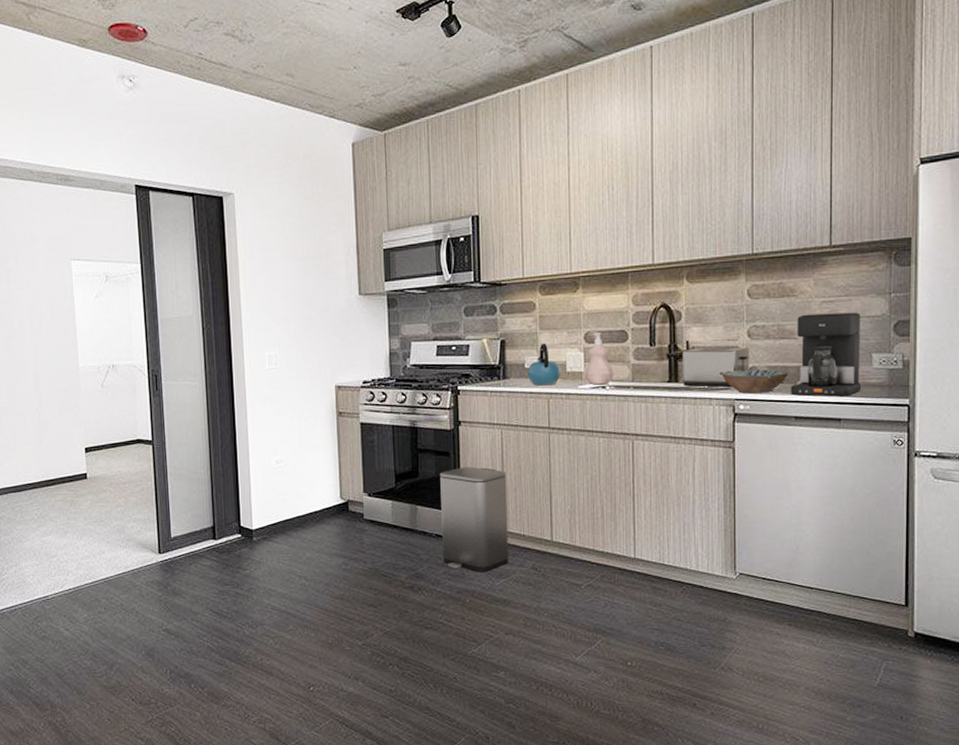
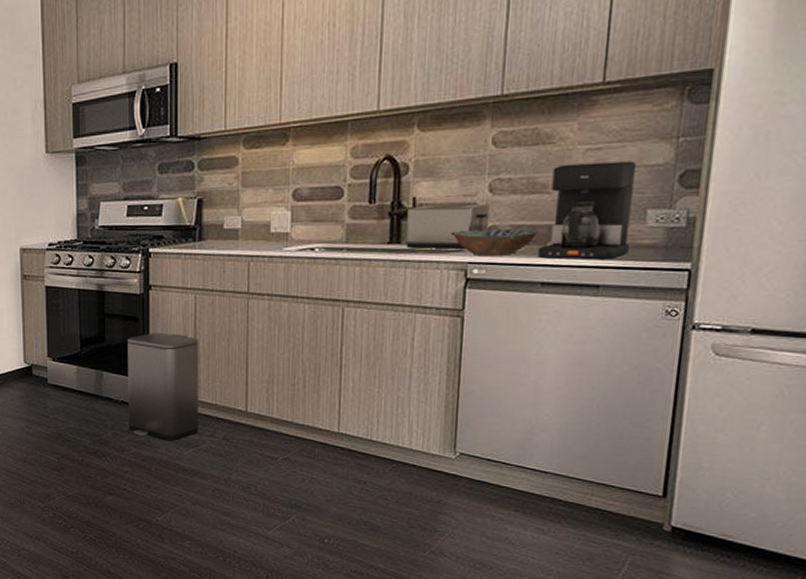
kettle: present [528,343,560,386] -> none [227,201,263,248]
soap bottle: present [584,333,614,385] -> none [291,189,325,247]

